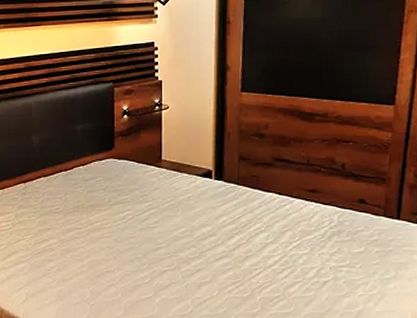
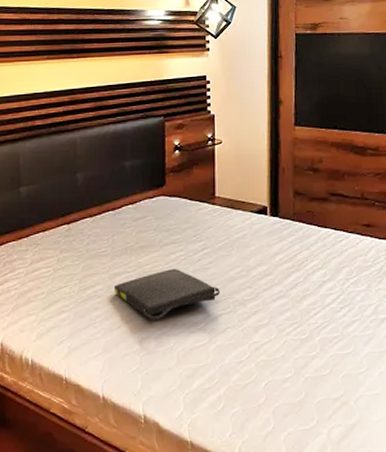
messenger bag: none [66,226,165,273] -> present [113,268,220,320]

